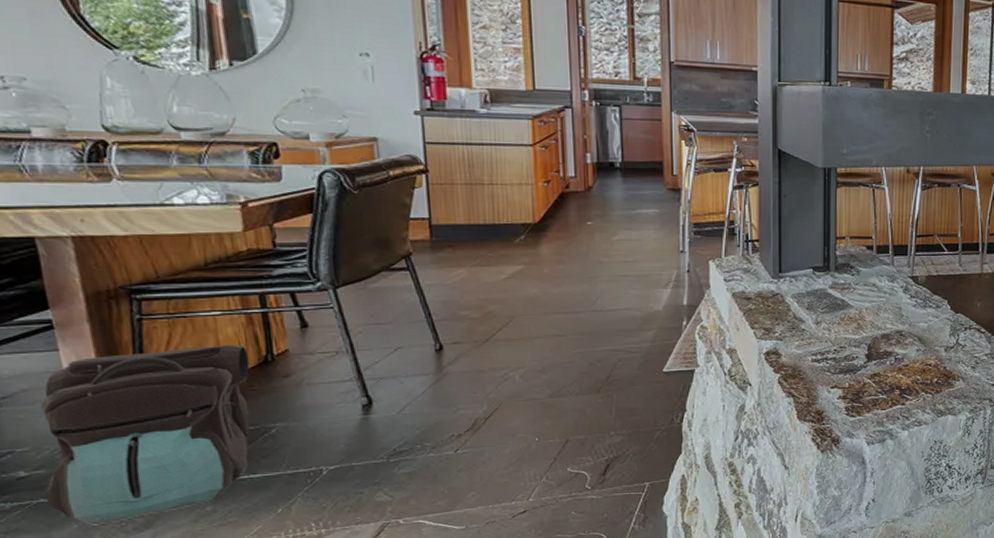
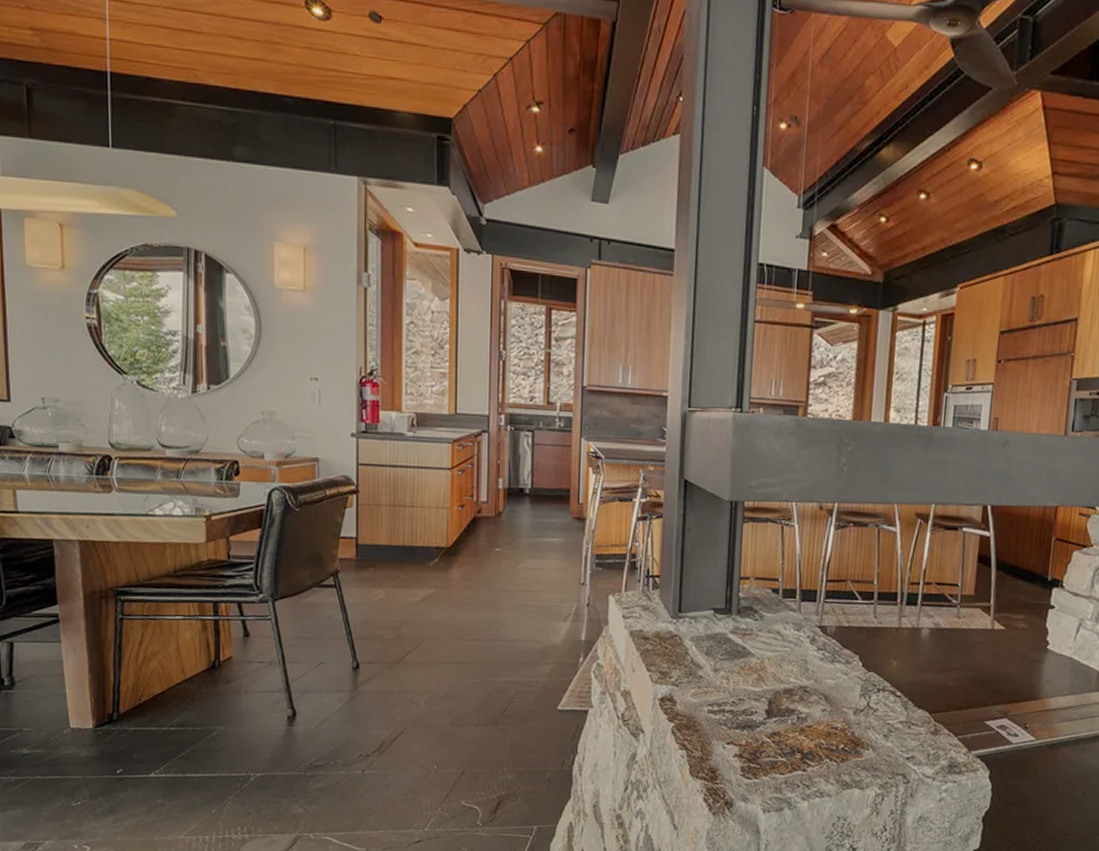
backpack: present [38,344,250,526] -> none [40,647,201,806]

